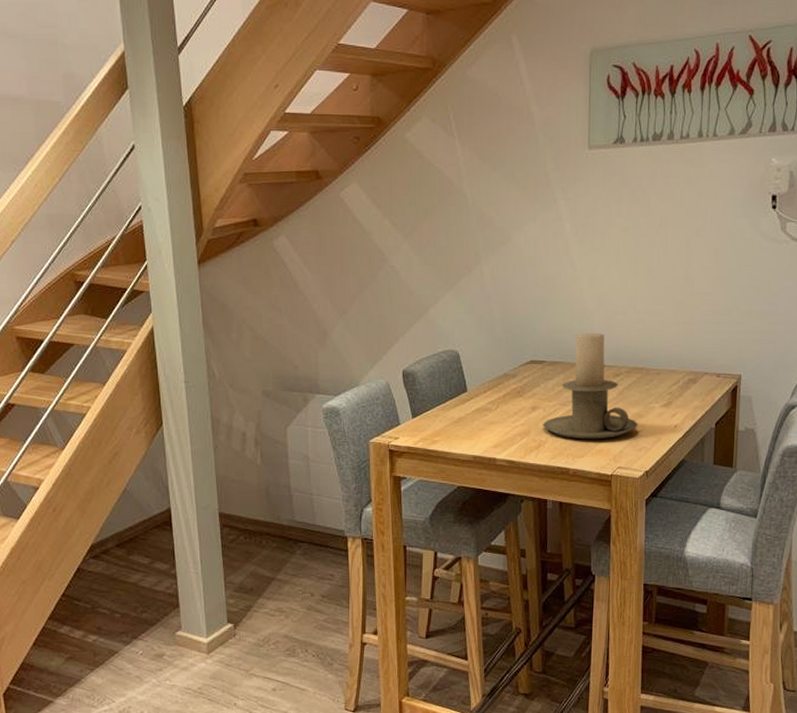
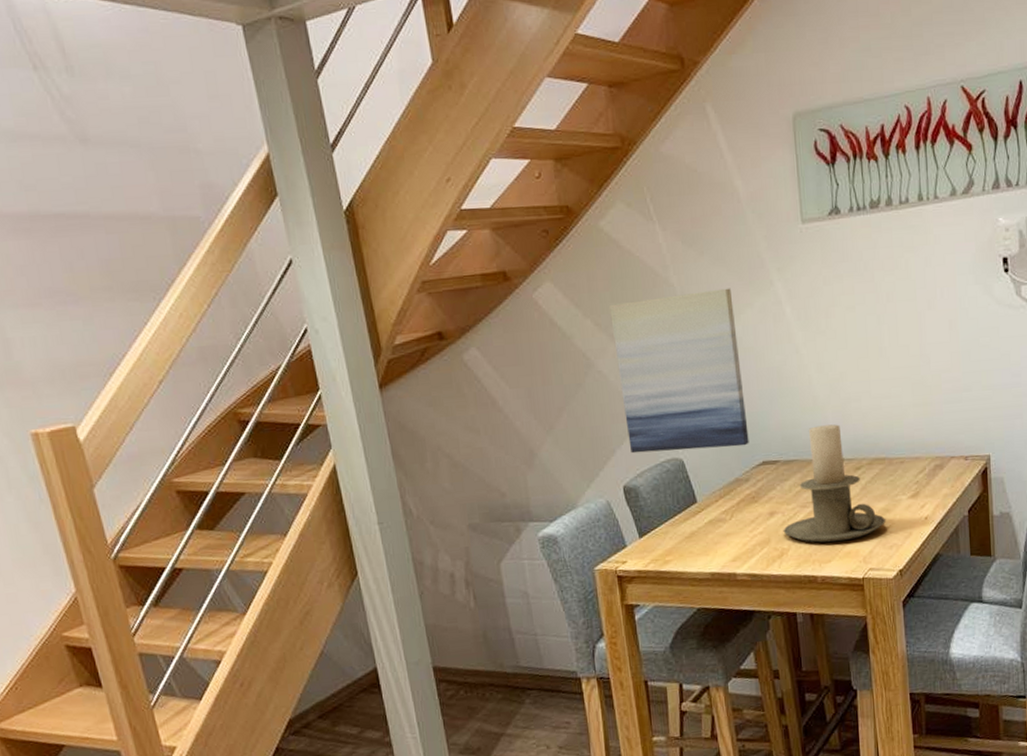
wall art: none [407,202,520,345] -> present [609,288,749,454]

